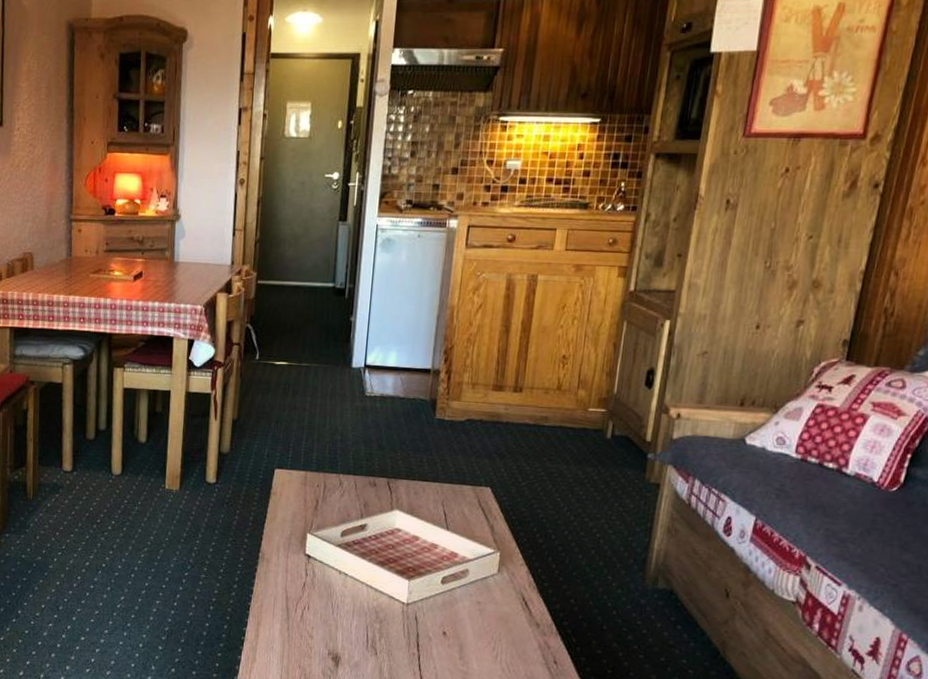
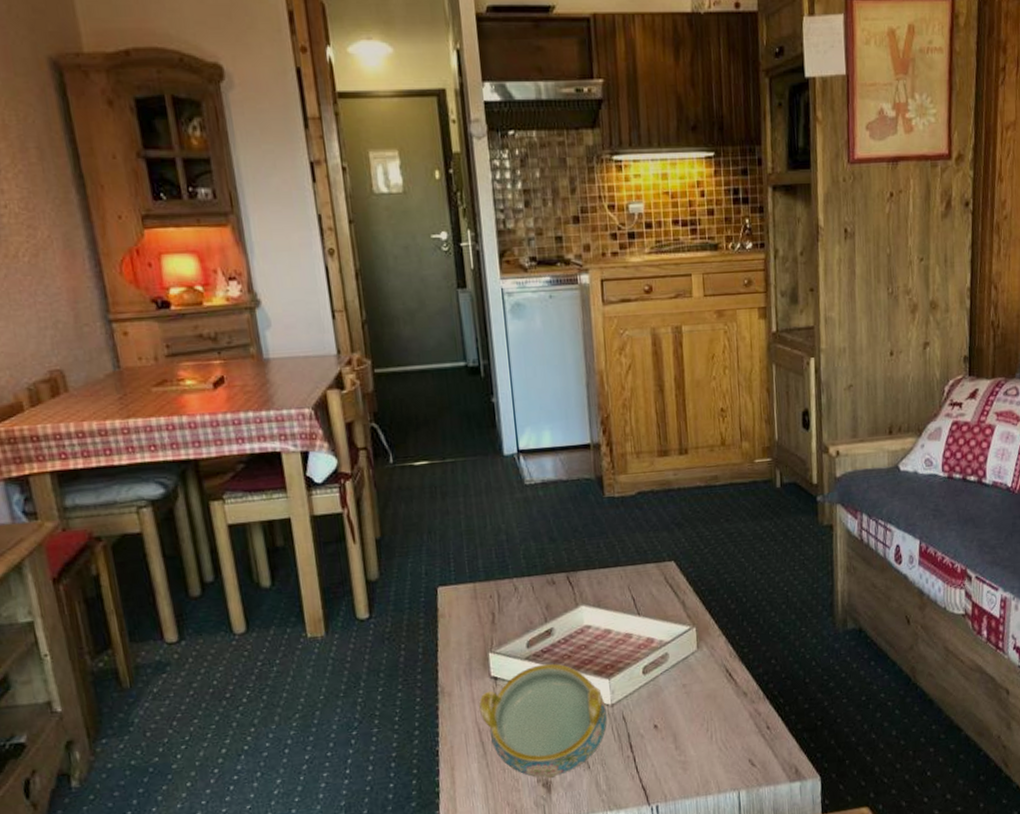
decorative bowl: none [290,553,402,654] -> present [478,663,607,778]

